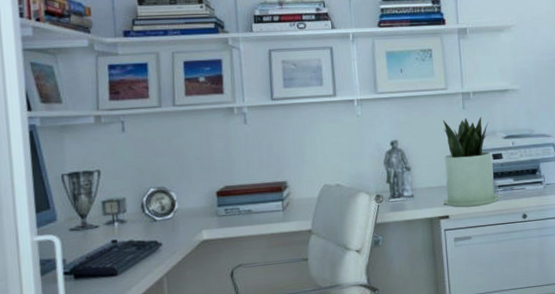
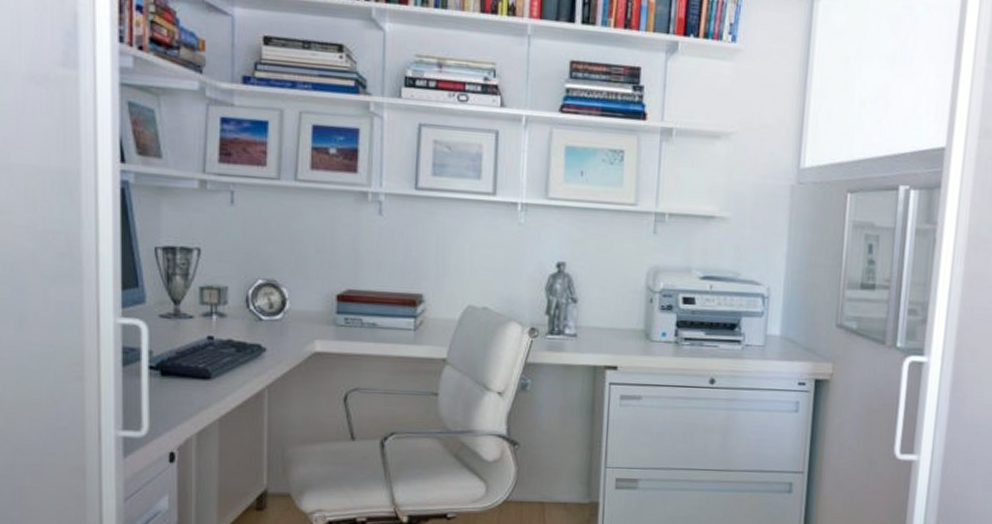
planter: present [442,116,500,208] -> none [612,244,685,361]

